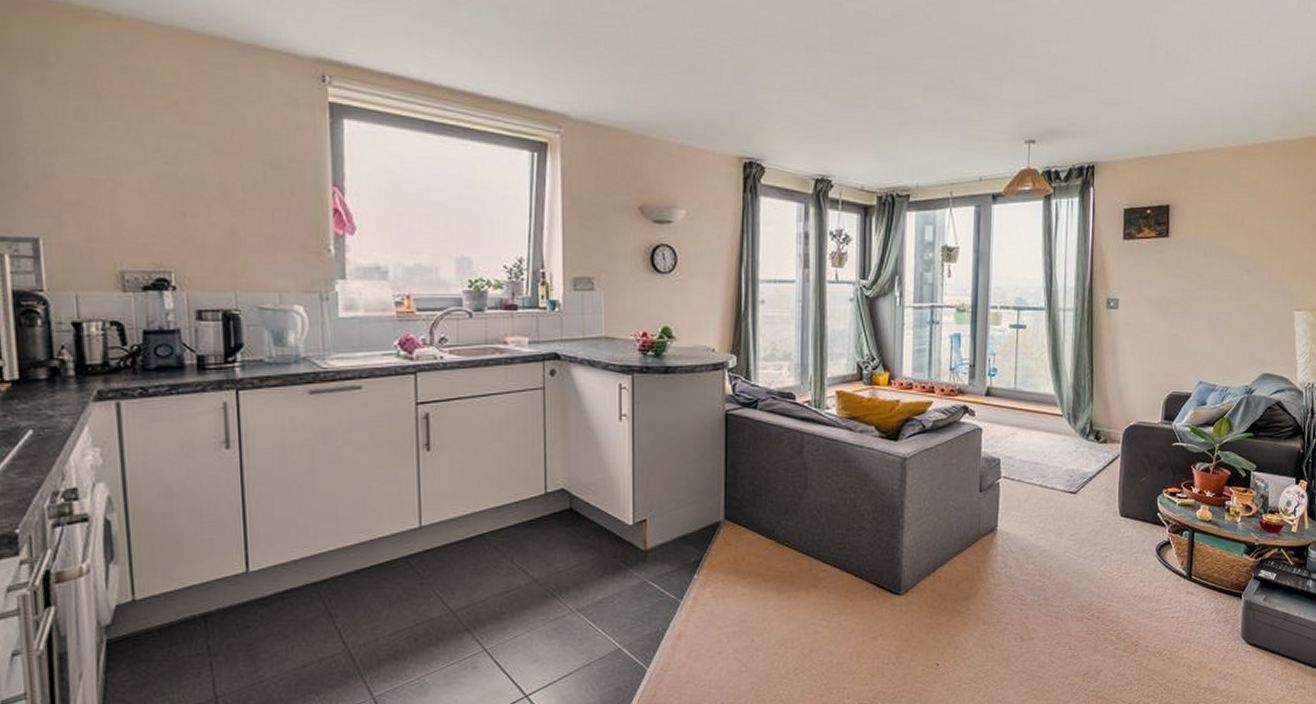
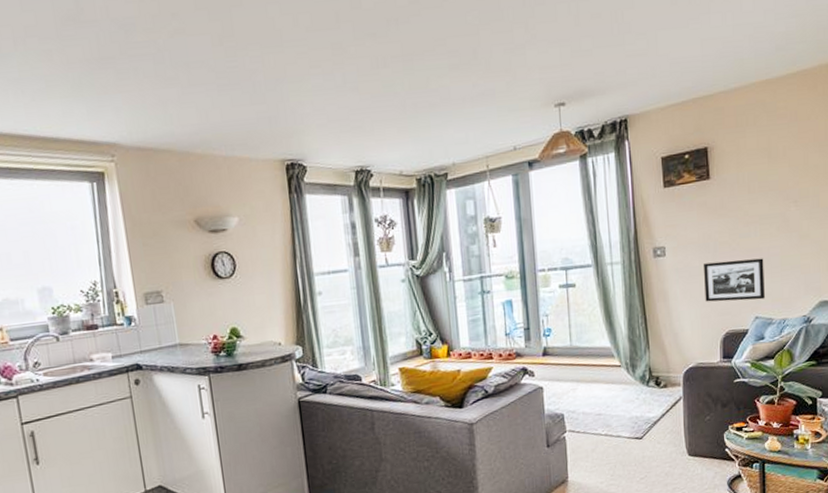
picture frame: none [1152,321,1213,365] -> present [704,258,765,302]

